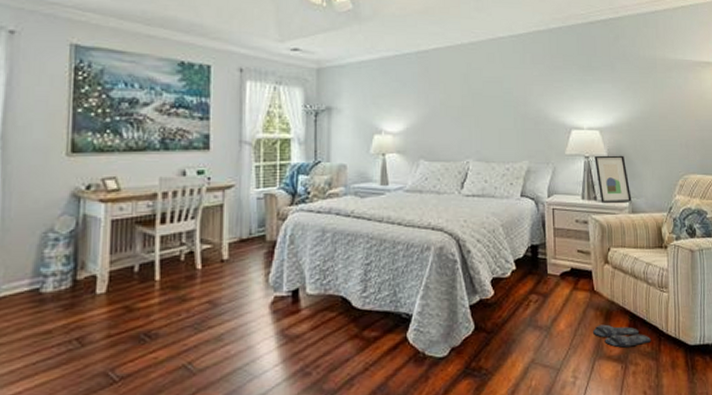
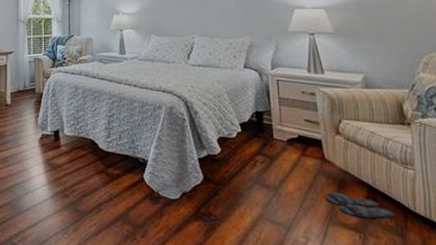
picture frame: present [594,155,632,203] -> none [320,32,365,78]

